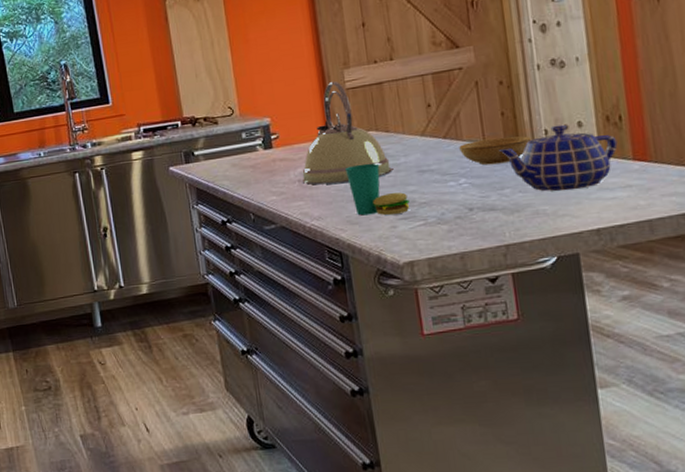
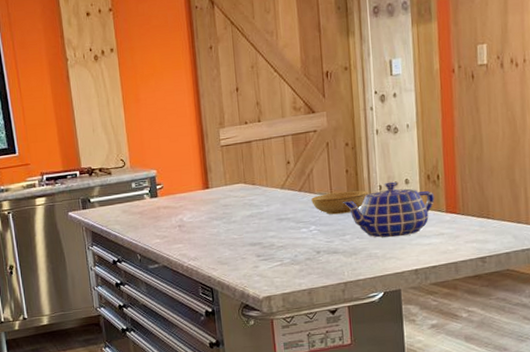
kettle: present [302,81,392,185] -> none [181,139,257,230]
cup: present [344,163,410,216] -> none [217,211,270,257]

